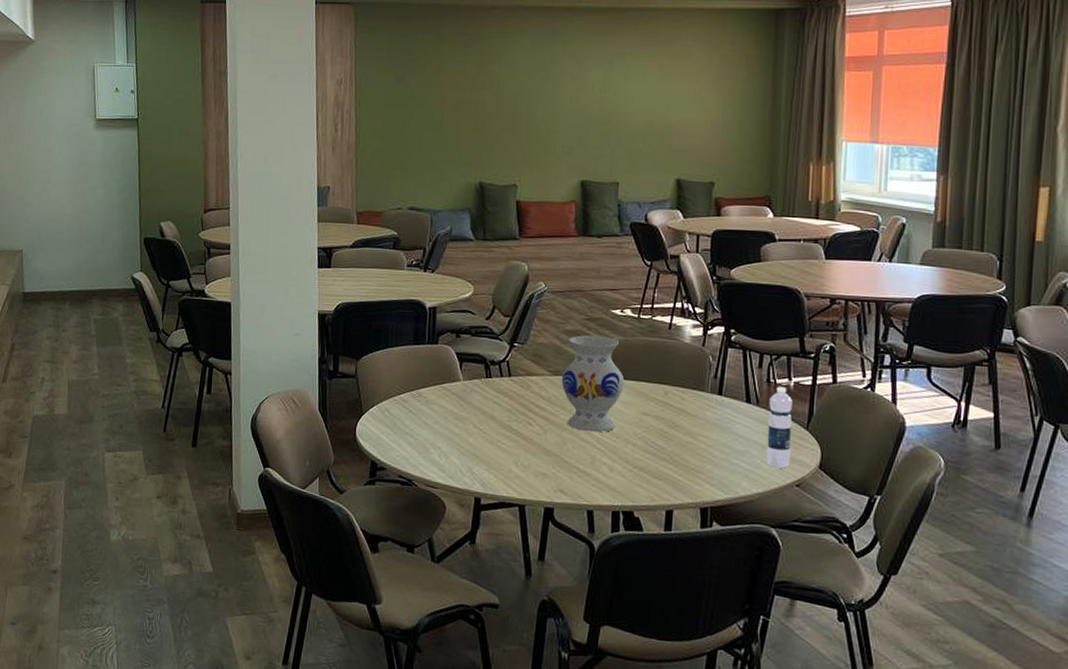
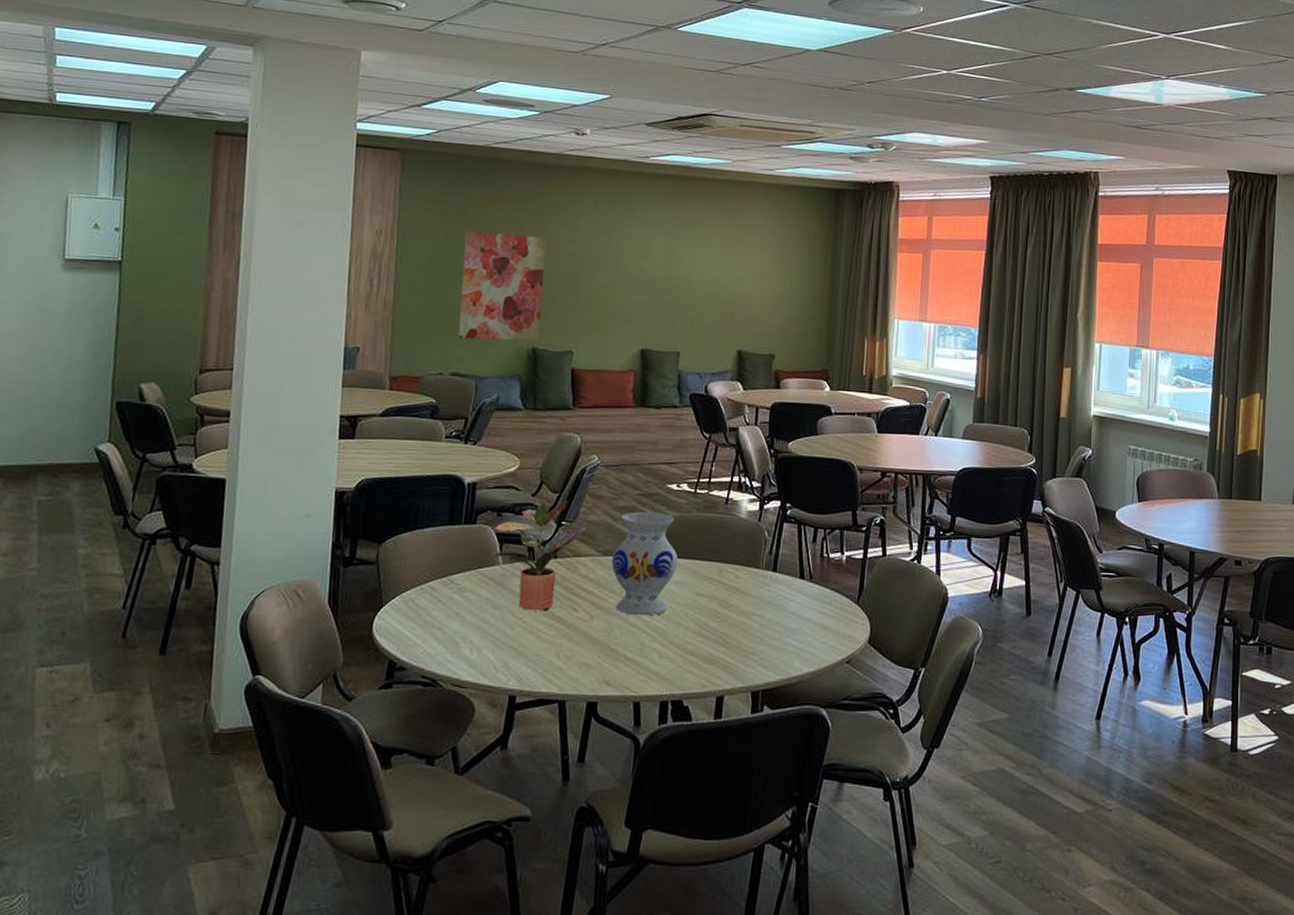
wall art: none [412,75,488,177] -> present [457,231,547,342]
potted plant: none [453,324,536,424] -> present [491,500,586,611]
water bottle: present [766,386,792,468] -> none [818,561,844,645]

